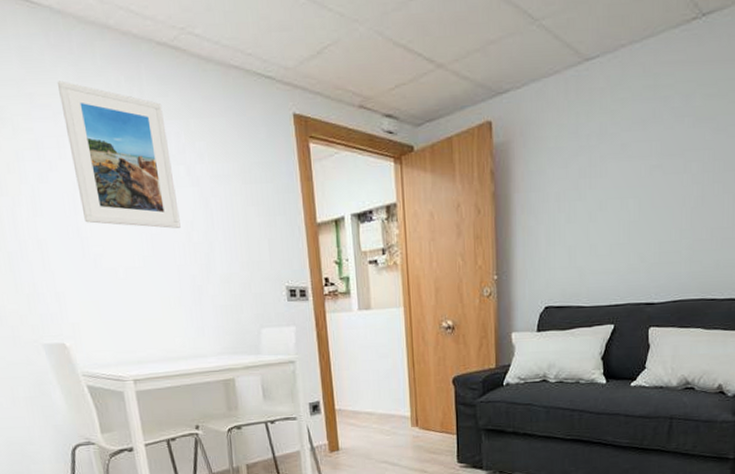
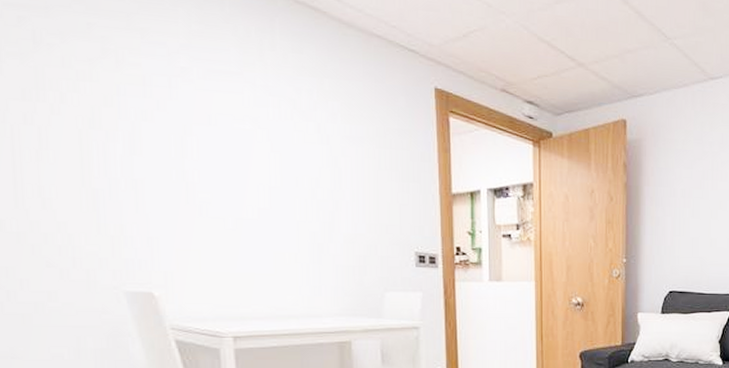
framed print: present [58,80,181,229] -> none [177,21,304,184]

